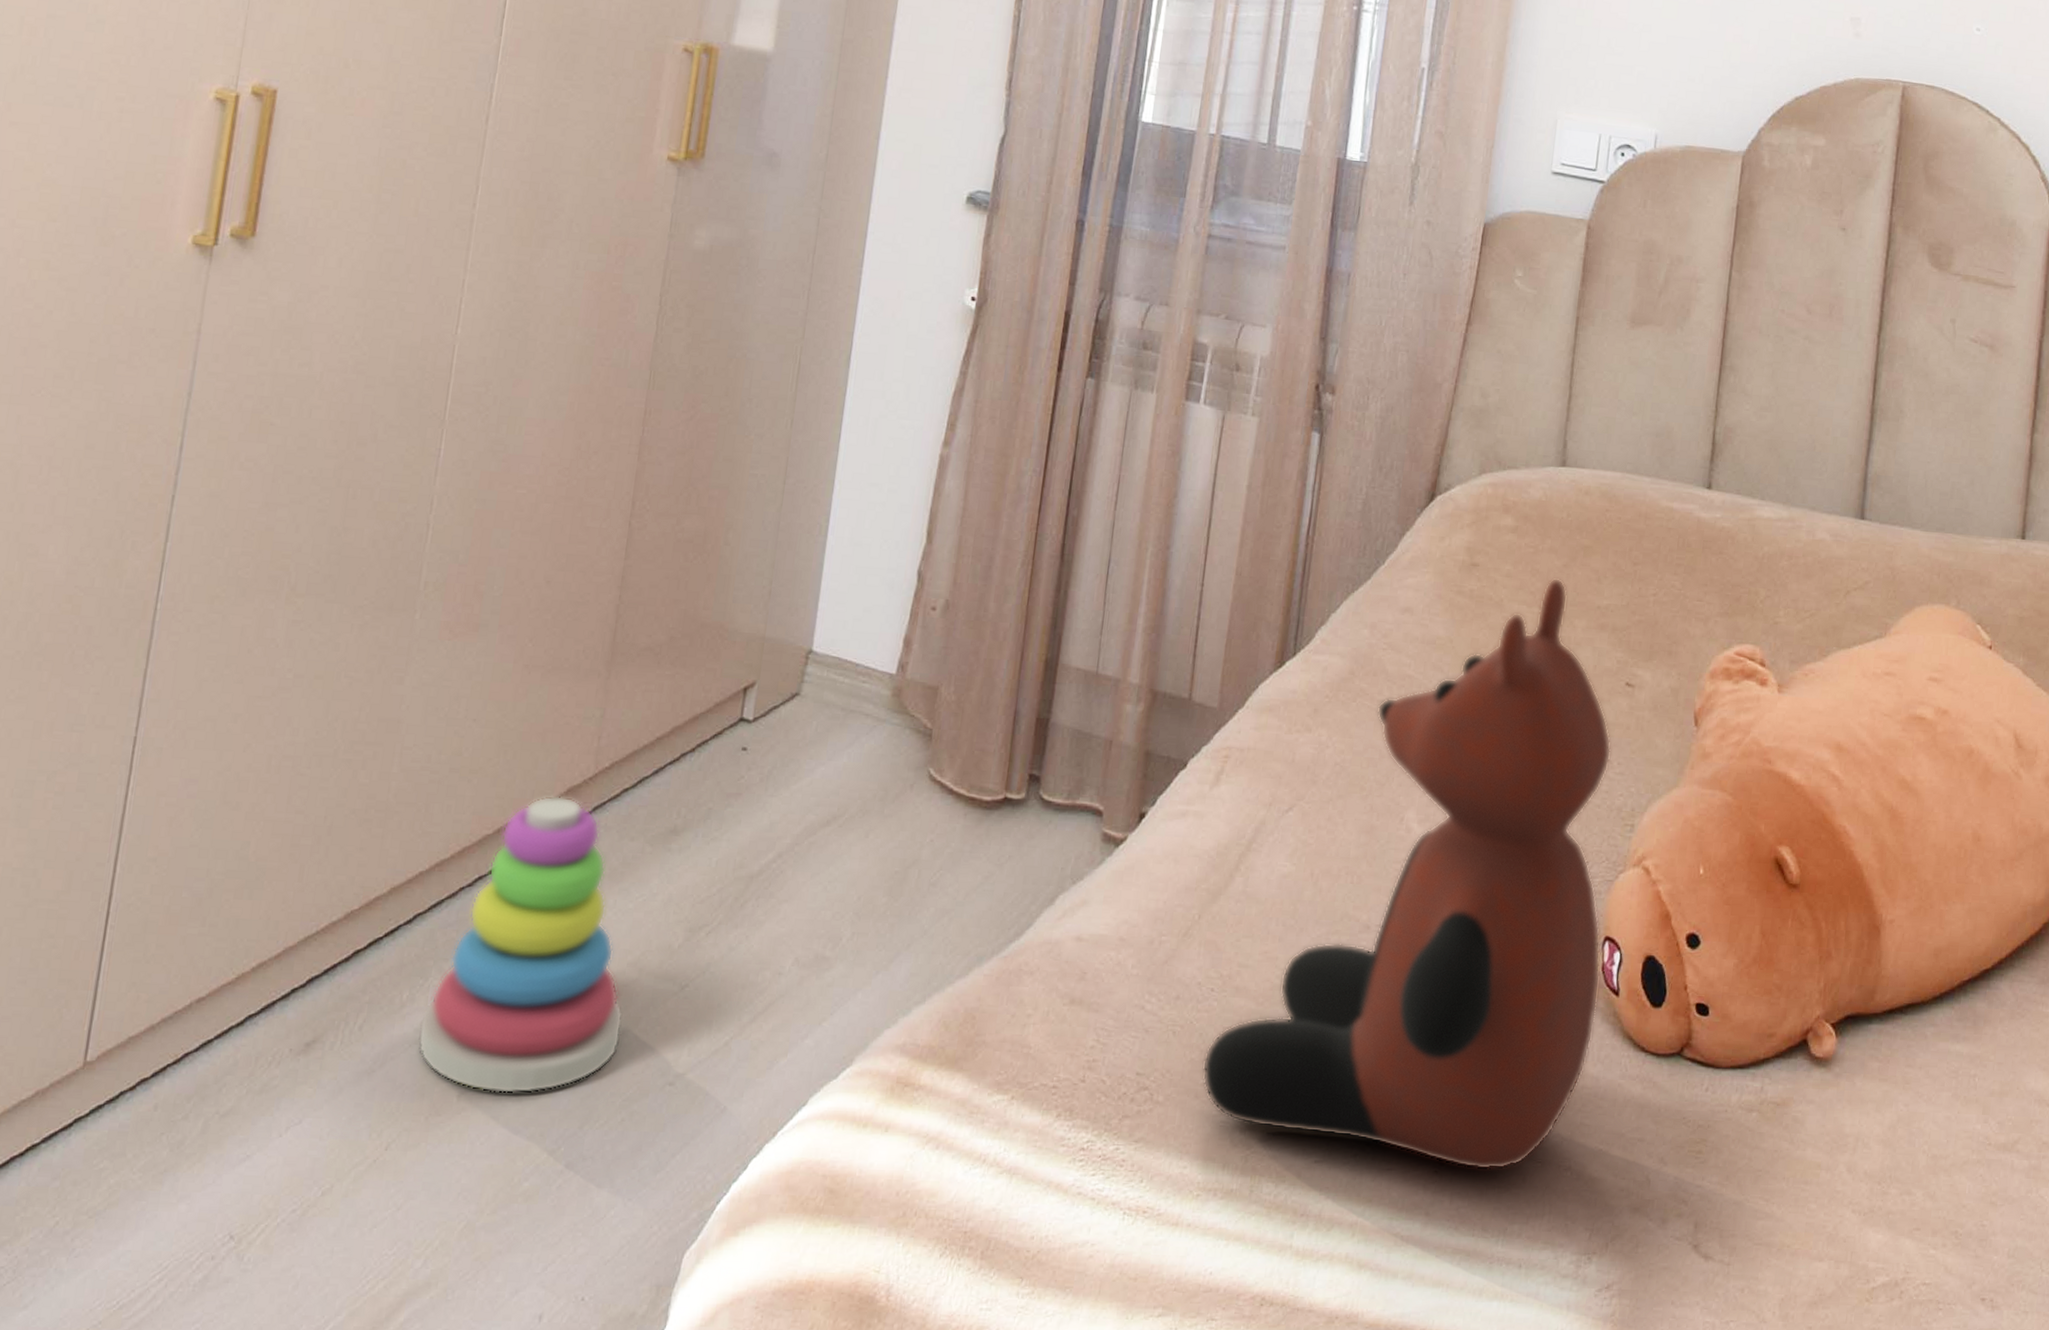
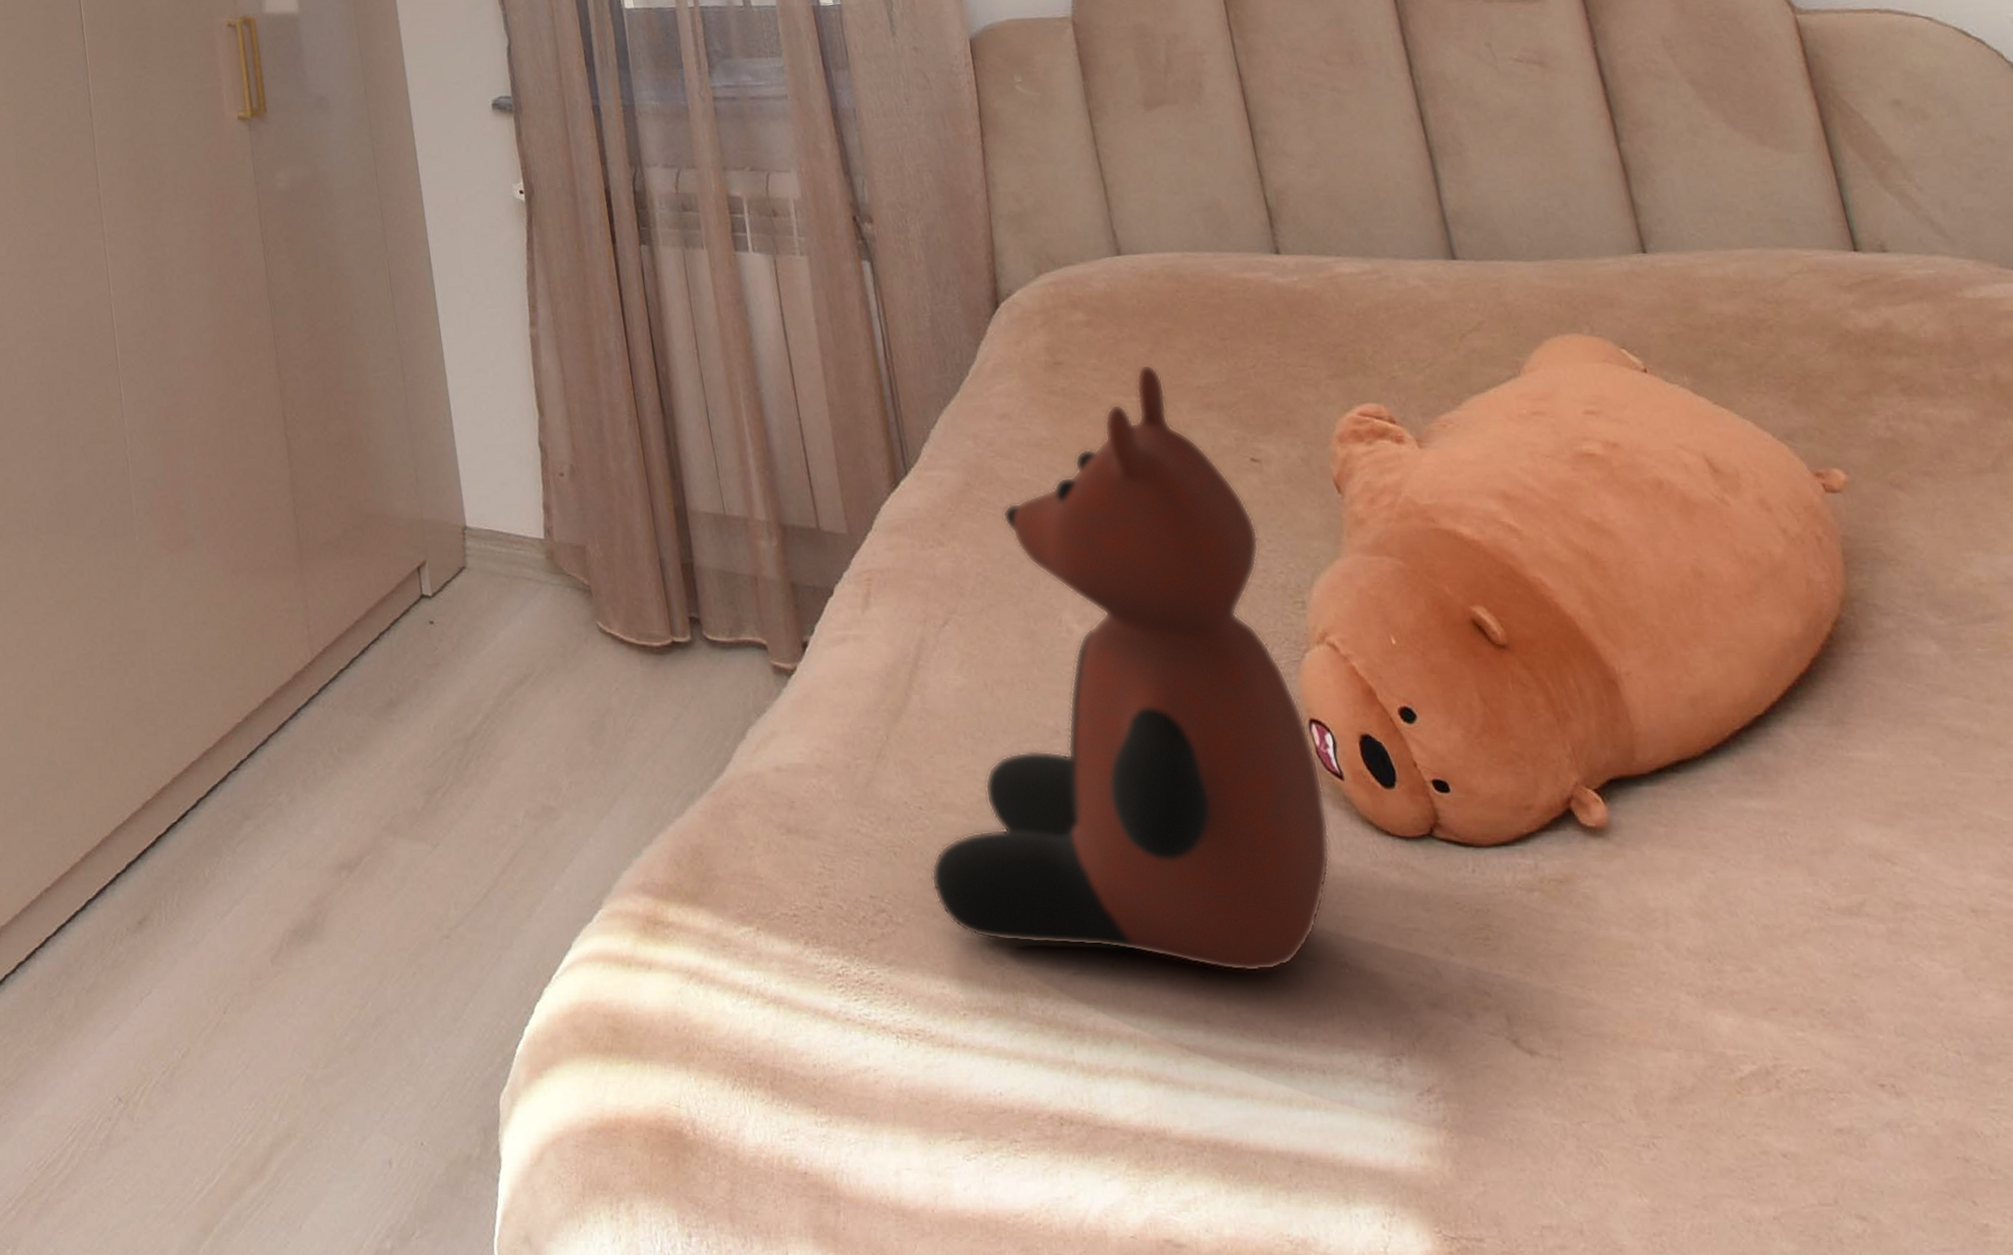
stacking toy: present [417,795,624,1094] -> none [223,681,395,956]

